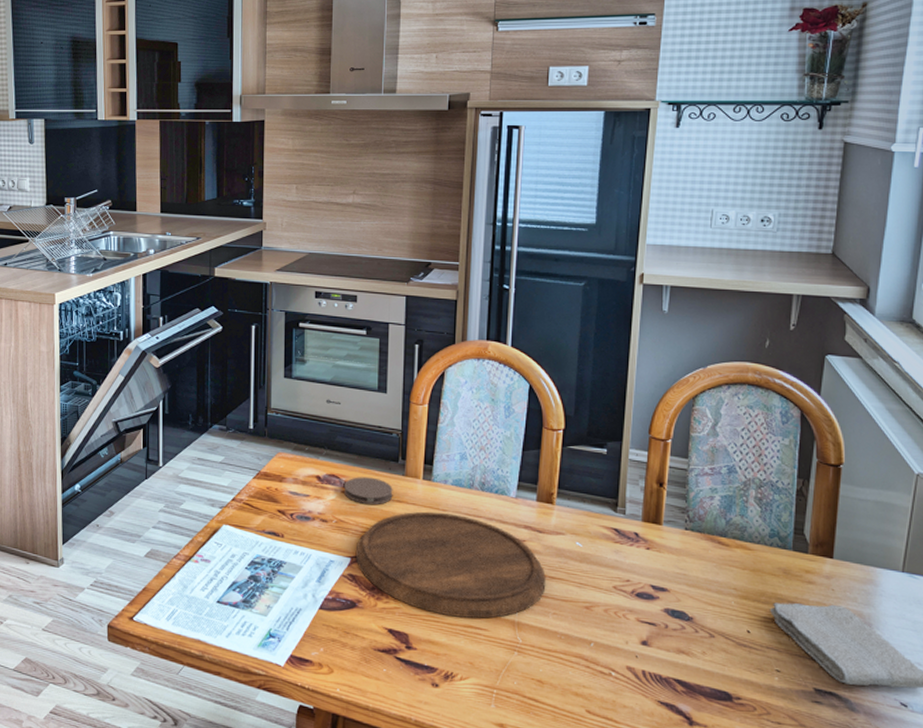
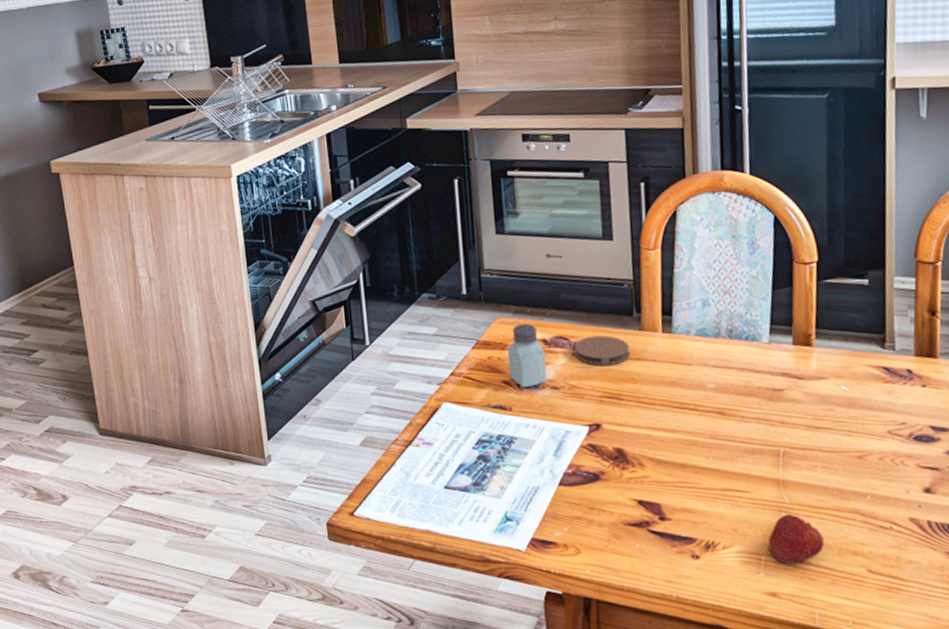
saltshaker: none [284,460,318,518] -> present [507,324,547,388]
cutting board: present [355,511,546,619] -> none [593,367,811,481]
fruit: none [500,653,551,699] -> present [767,514,825,564]

